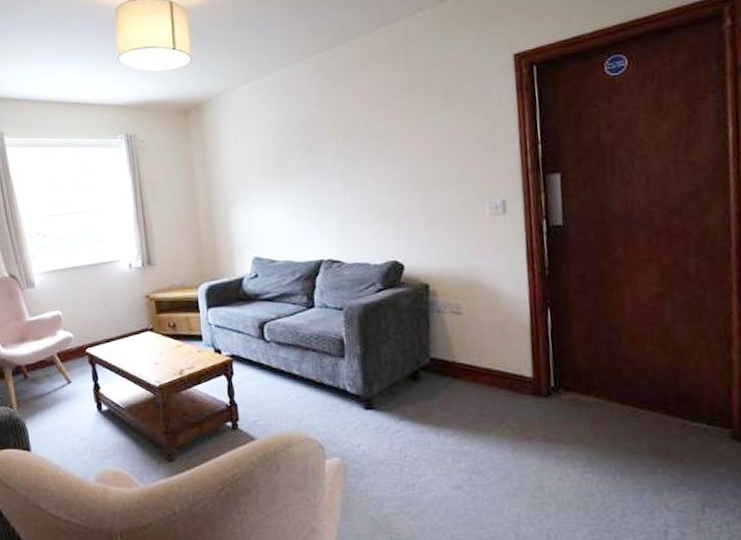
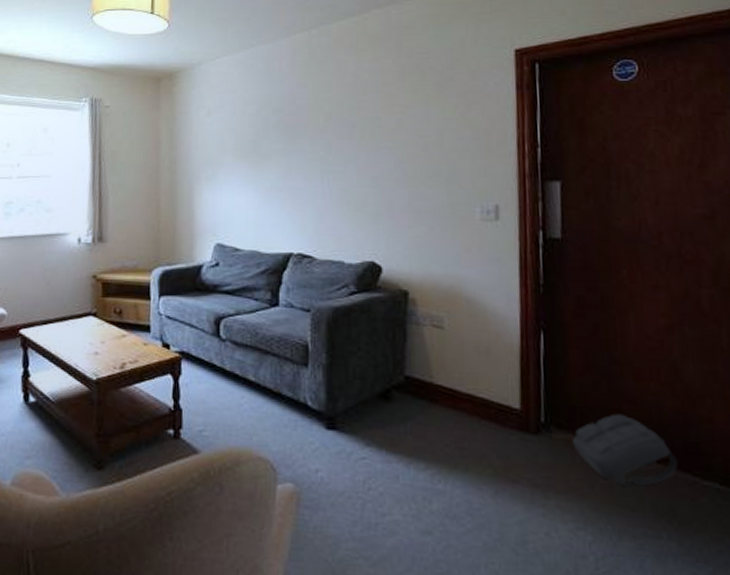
backpack: none [579,373,671,434] -> present [572,413,678,487]

